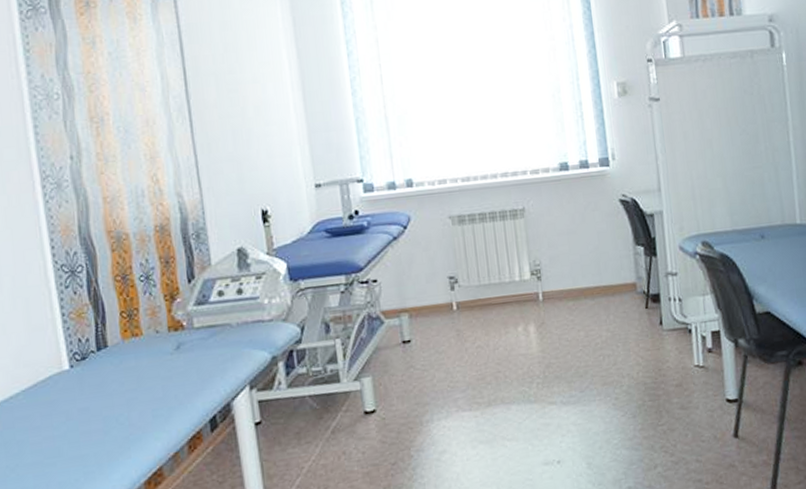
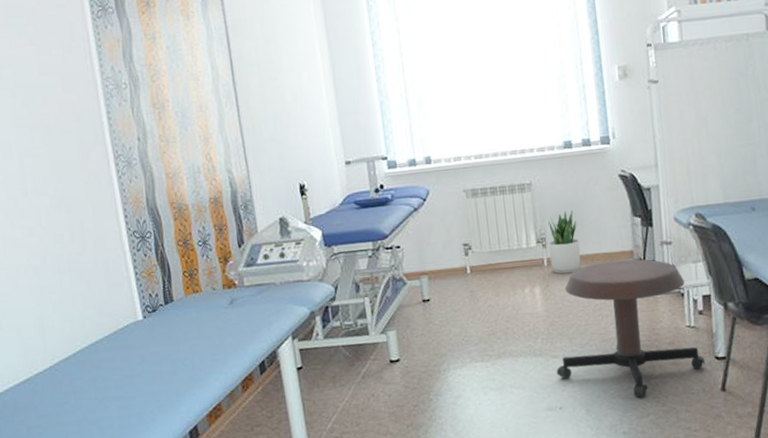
planter: none [543,239,580,310] -> present [548,211,581,274]
stool: none [553,292,716,448] -> present [556,259,706,398]

